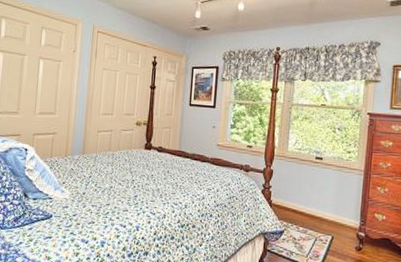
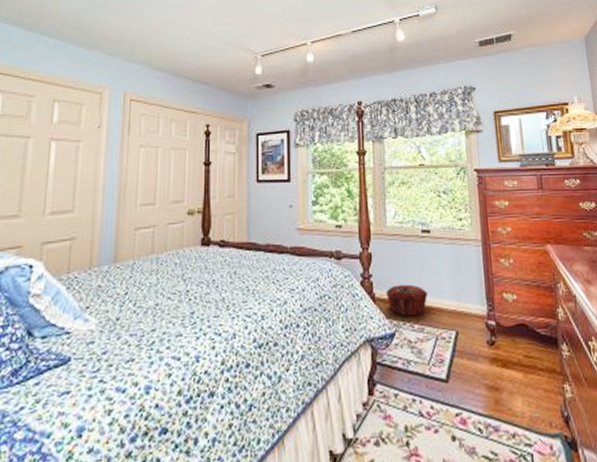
woven basket: none [280,196,314,221] -> present [386,284,428,317]

